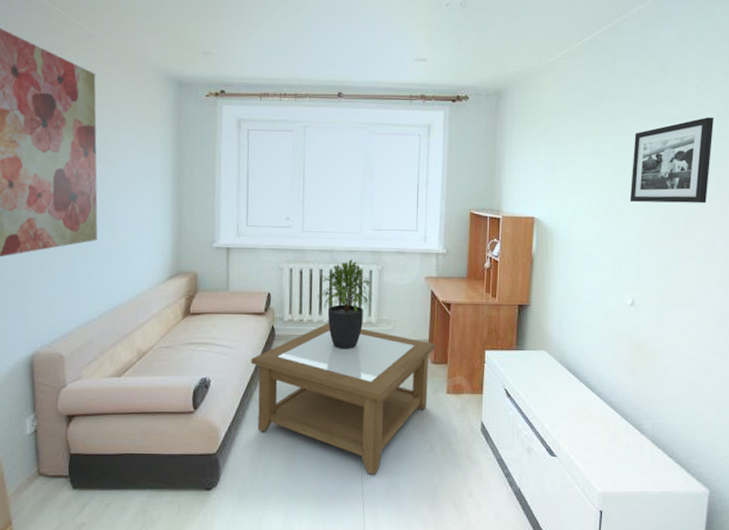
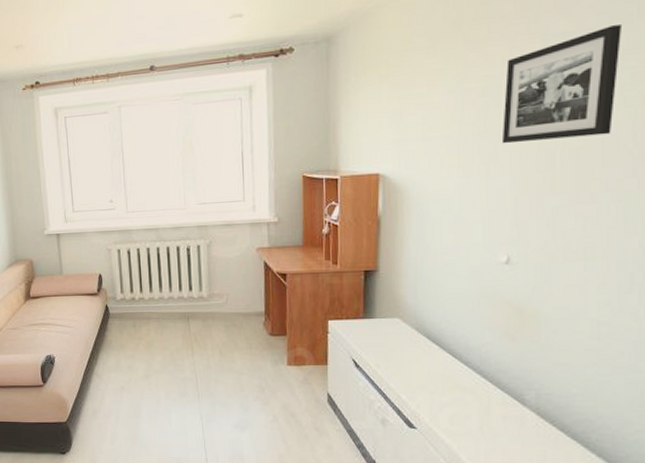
coffee table: present [251,323,436,475] -> none [89,300,273,443]
potted plant: present [317,259,375,349] -> none [146,235,204,325]

